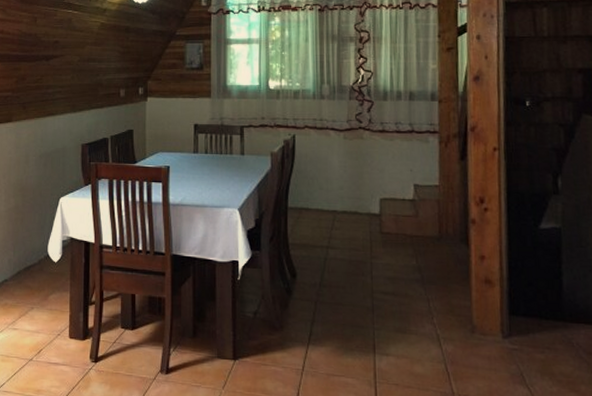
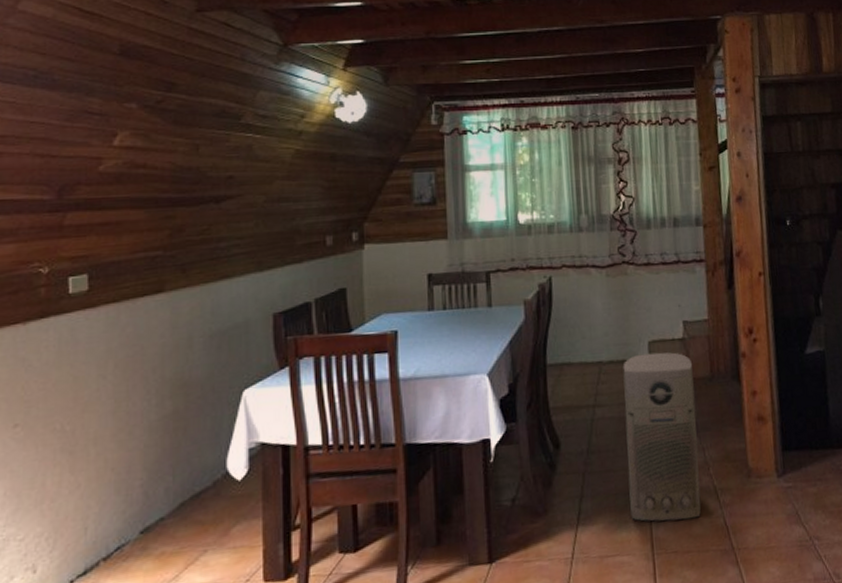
air purifier: none [355,209,424,359] -> present [623,352,701,522]

